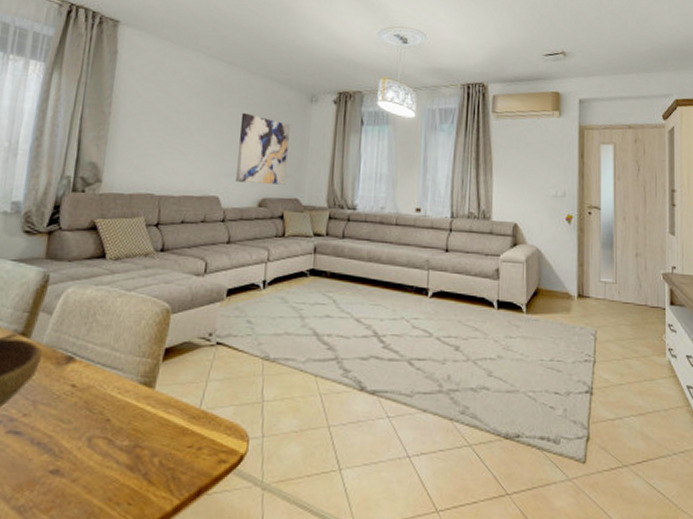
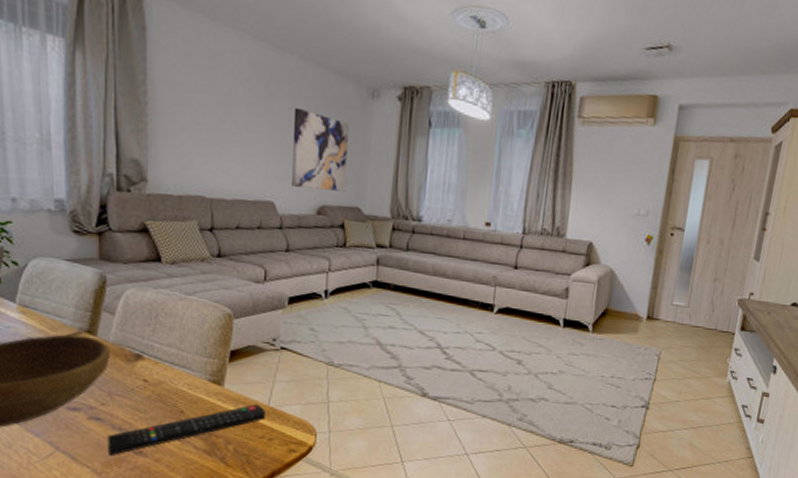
remote control: none [21,407,197,476] -> present [107,404,266,455]

